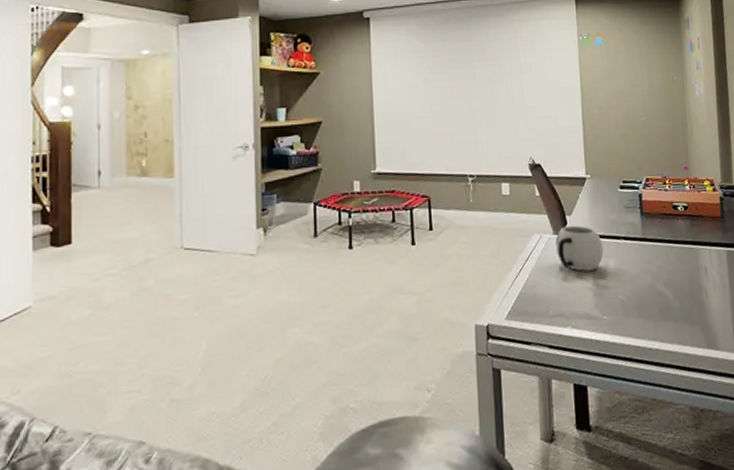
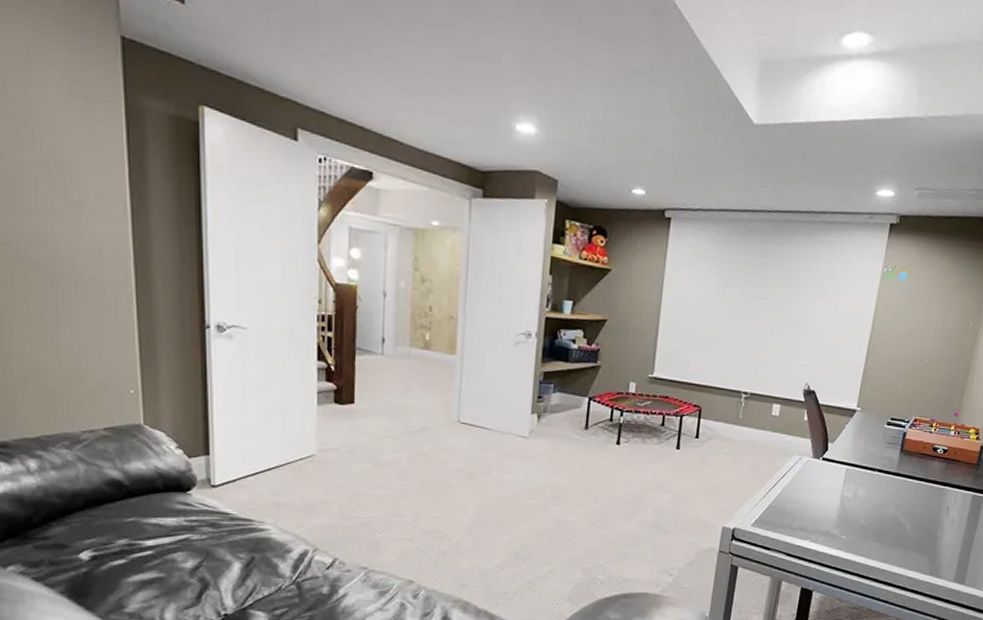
mug: present [555,225,604,271] -> none [811,452,858,495]

